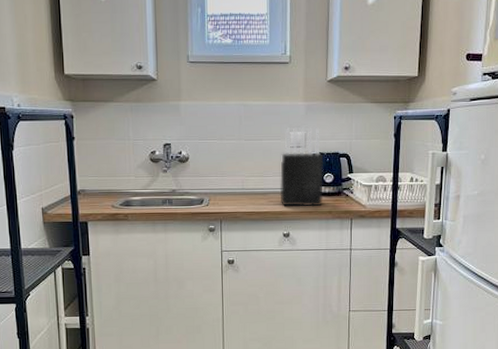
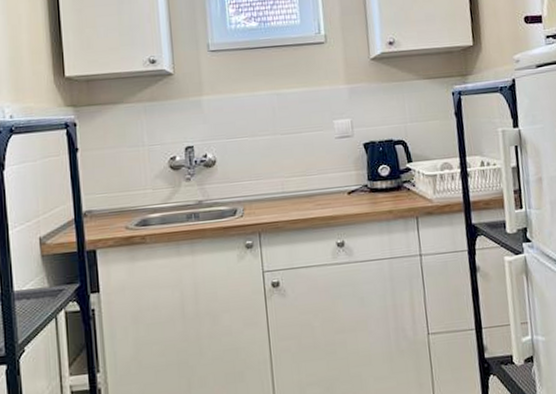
knife block: present [279,127,324,207] -> none [325,112,380,209]

